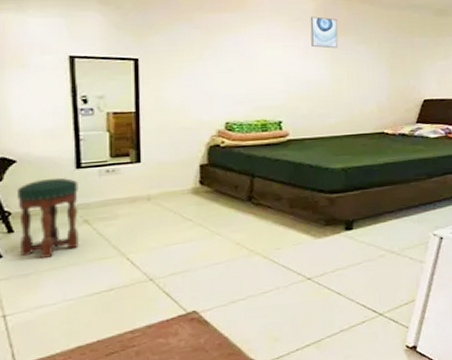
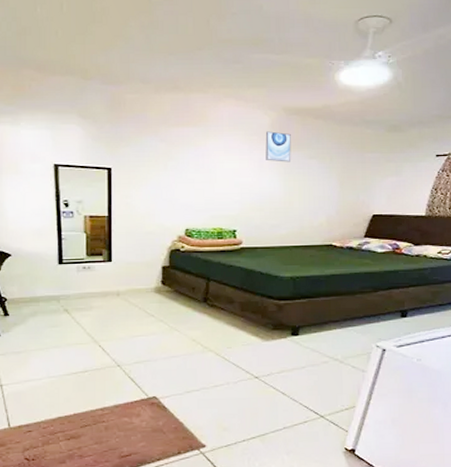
stool: present [17,177,80,260] -> none [12,271,61,341]

